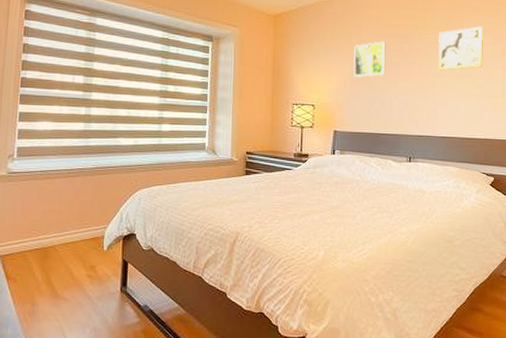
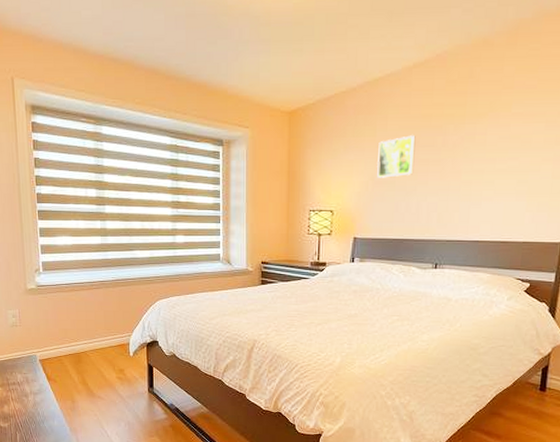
wall art: present [438,26,483,71] -> none [475,111,535,166]

